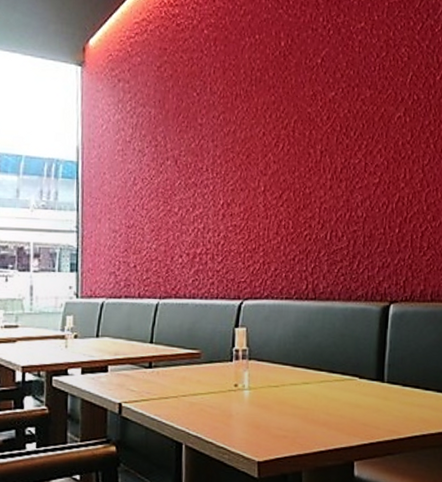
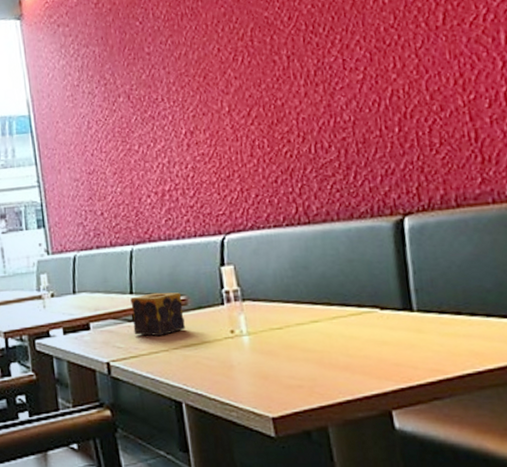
candle: none [148,344,197,383] -> present [130,292,185,336]

